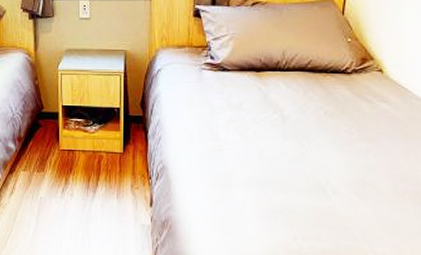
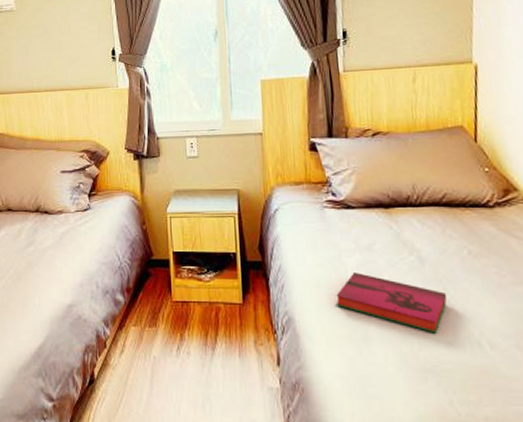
hardback book: none [206,128,302,181] -> present [336,273,447,334]

